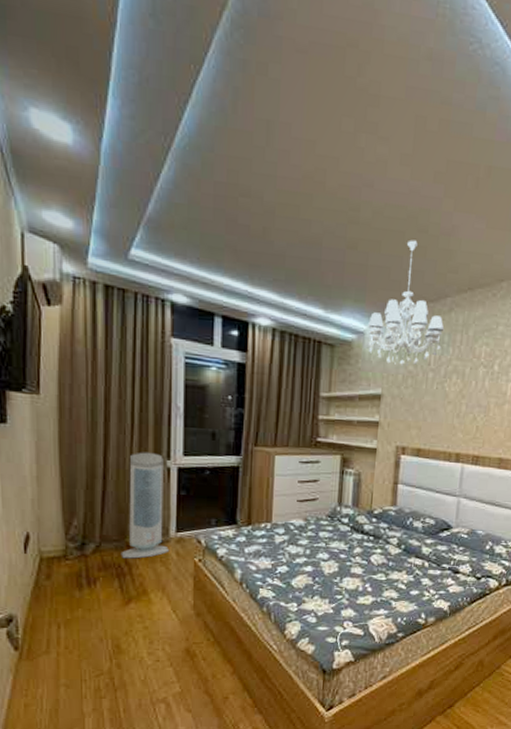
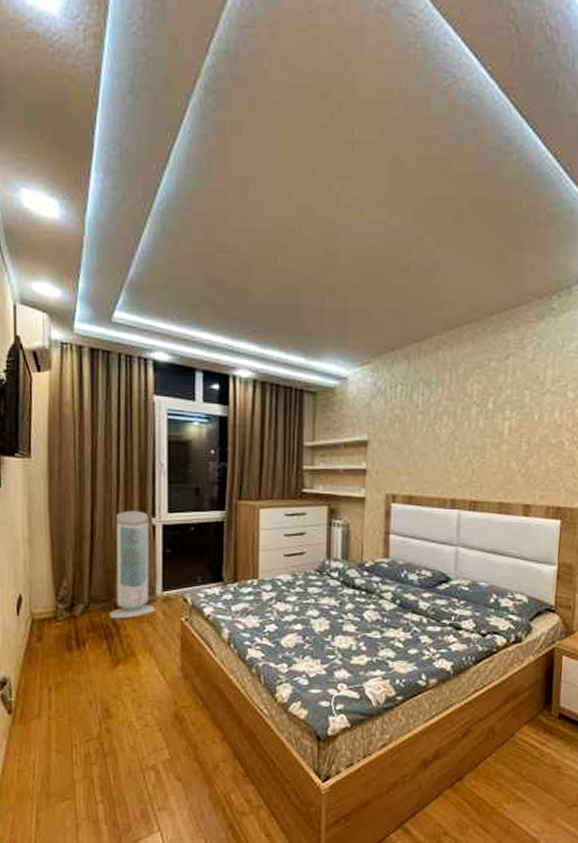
chandelier: present [367,240,445,366] -> none [350,280,432,410]

